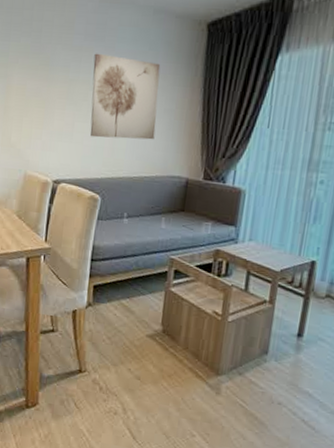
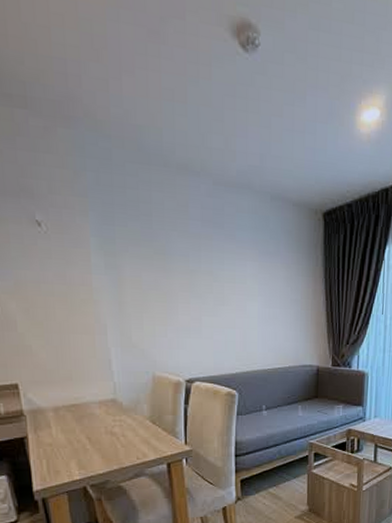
wall art: present [90,53,161,140] -> none [214,241,284,332]

